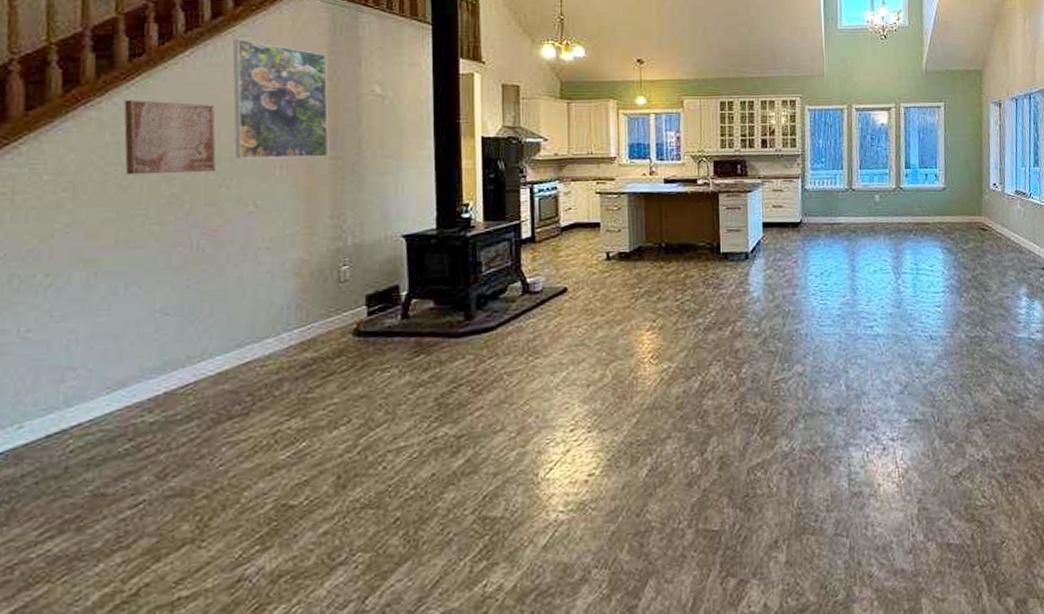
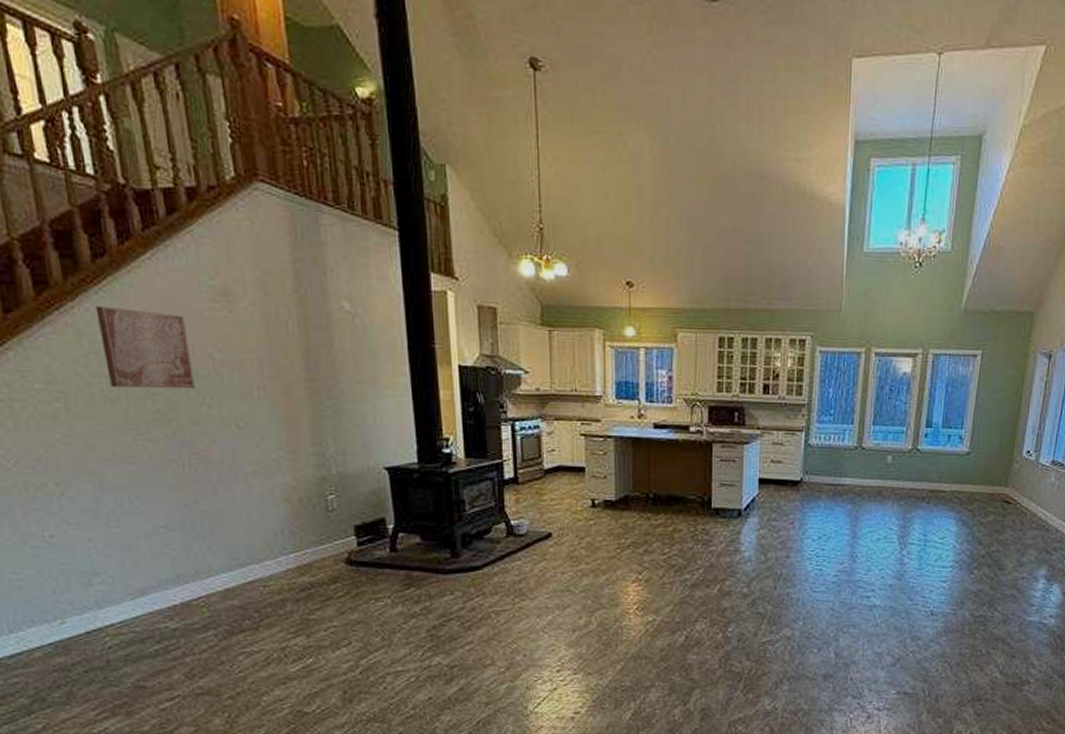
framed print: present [232,38,329,159] -> none [192,239,304,379]

